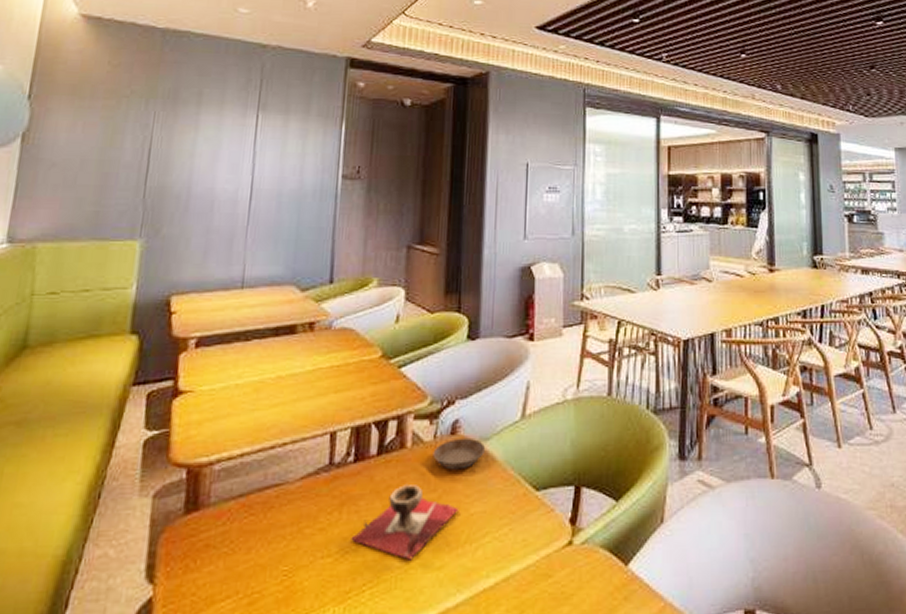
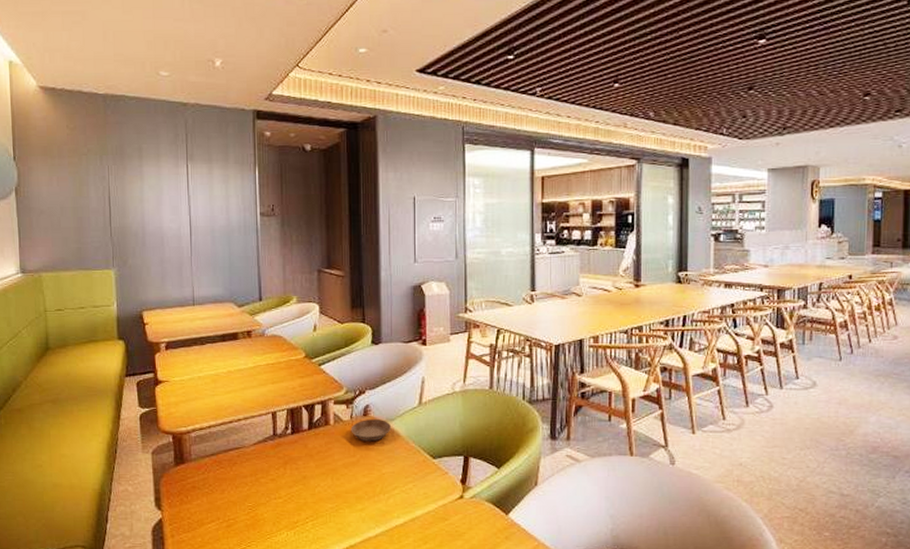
decorative bowl: present [351,485,459,561] -> none [294,451,374,504]

